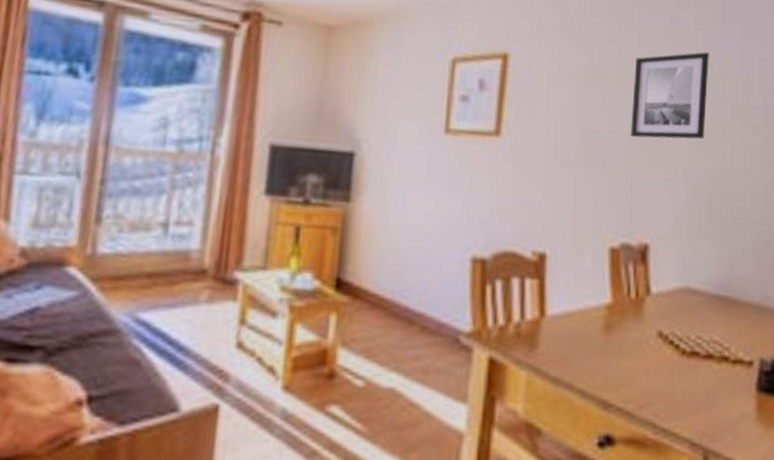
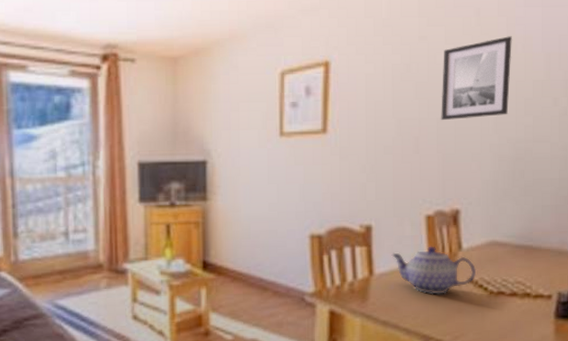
teapot: none [568,286,667,349] -> present [391,246,477,295]

